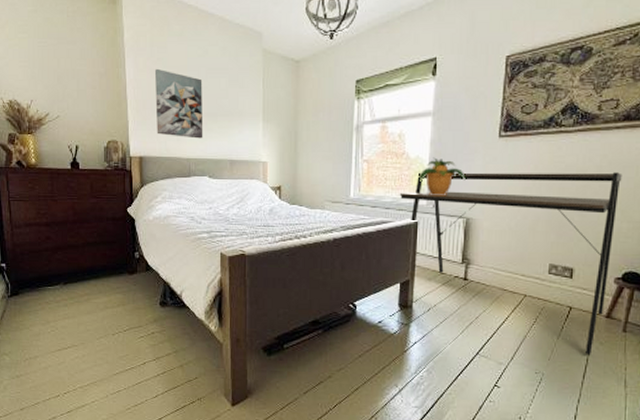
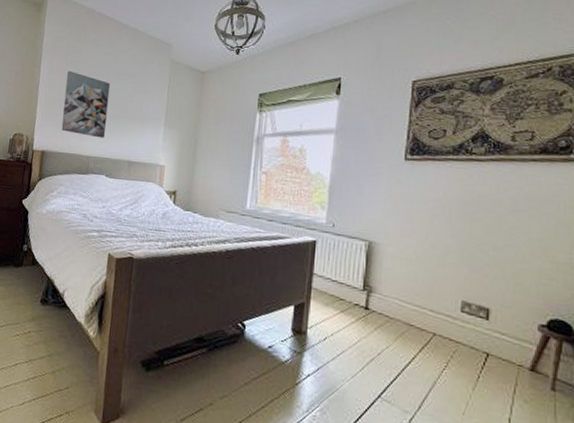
desk: present [399,172,623,356] -> none [297,189,542,415]
potted plant: present [419,157,466,195] -> none [319,175,369,215]

